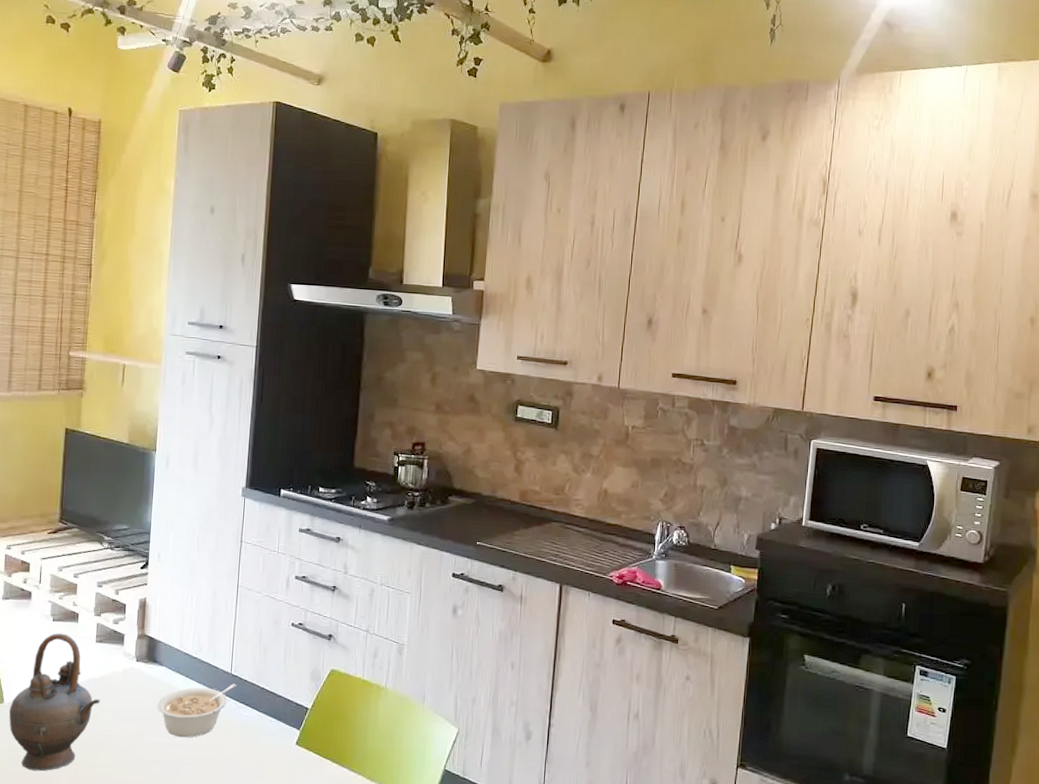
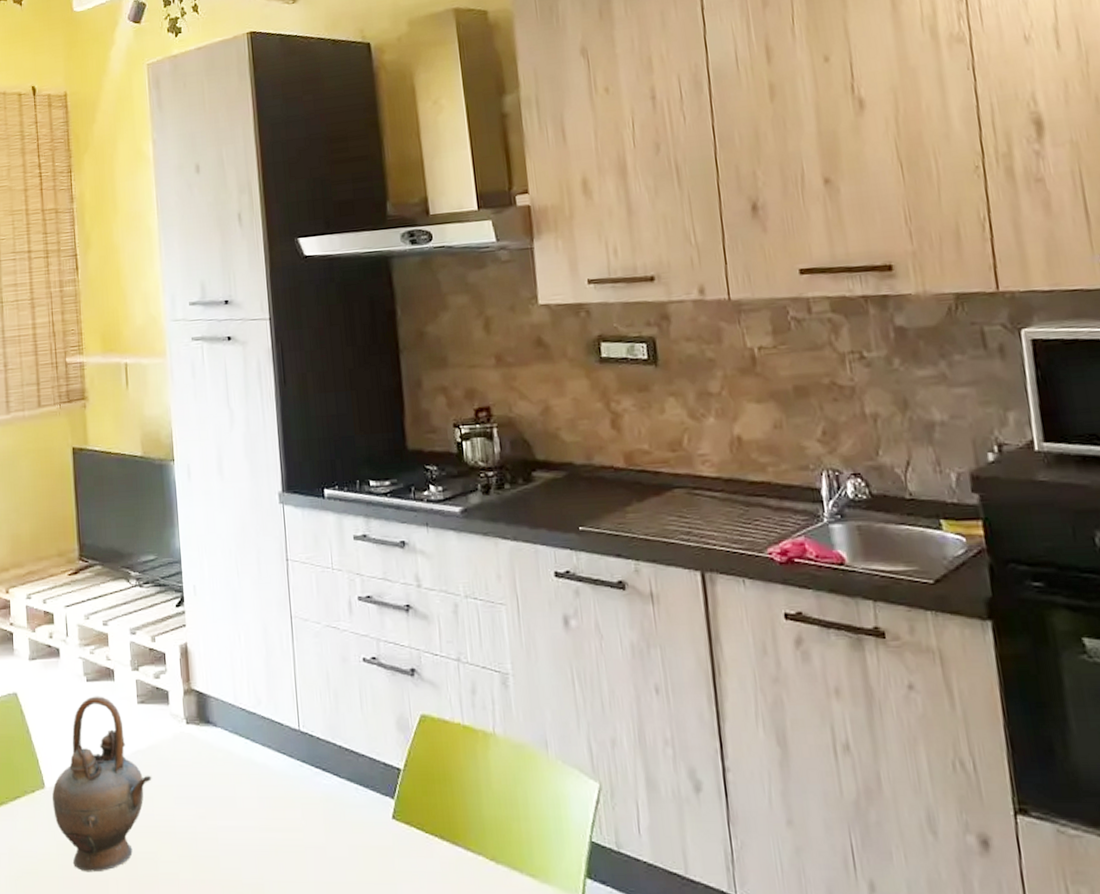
legume: present [157,683,237,738] -> none [217,743,308,819]

